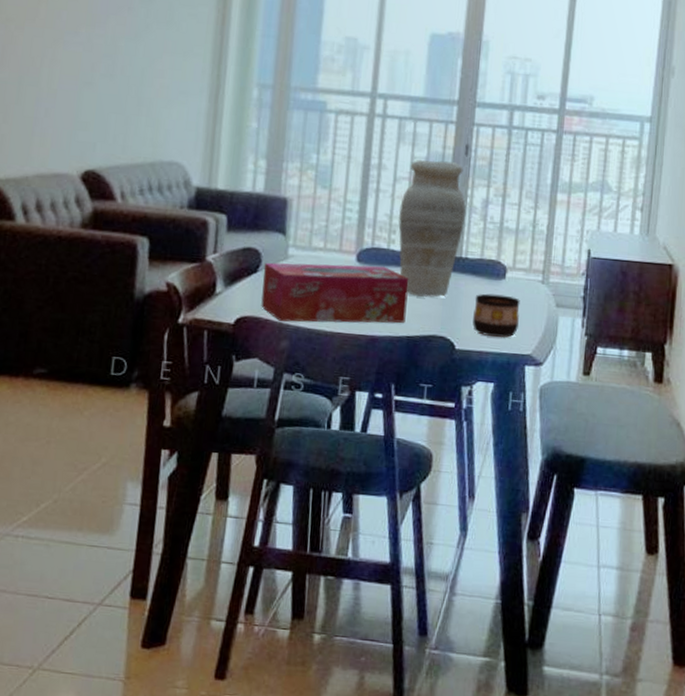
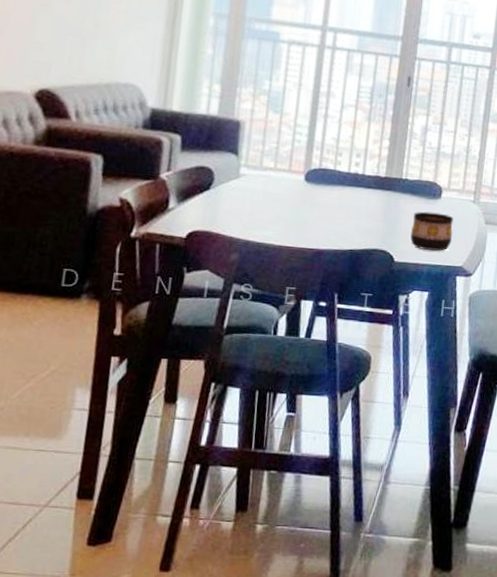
tissue box: present [261,262,409,323] -> none [212,180,353,238]
vase: present [398,159,466,298] -> none [344,88,407,215]

